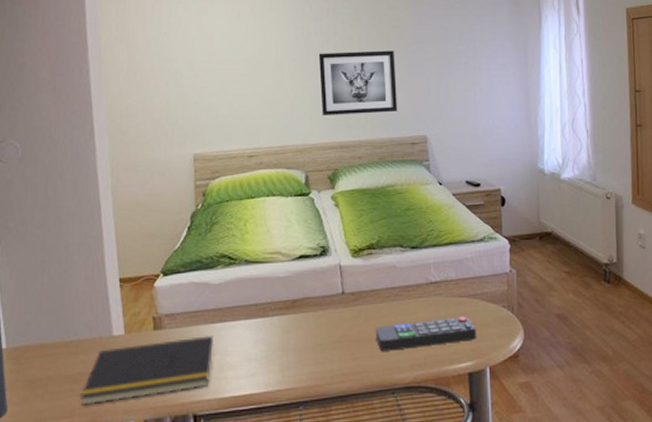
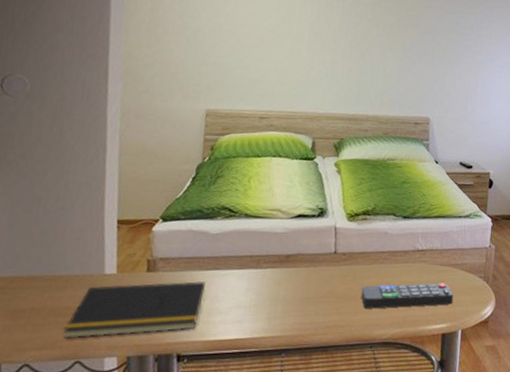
wall art: present [318,50,398,115] -> none [334,30,409,93]

